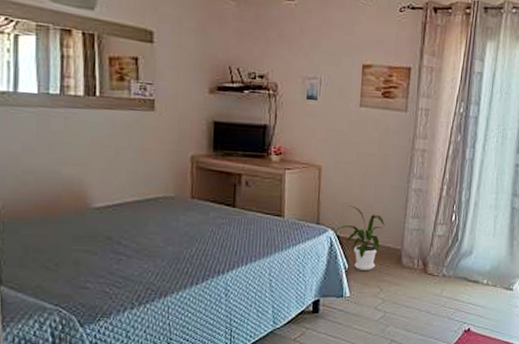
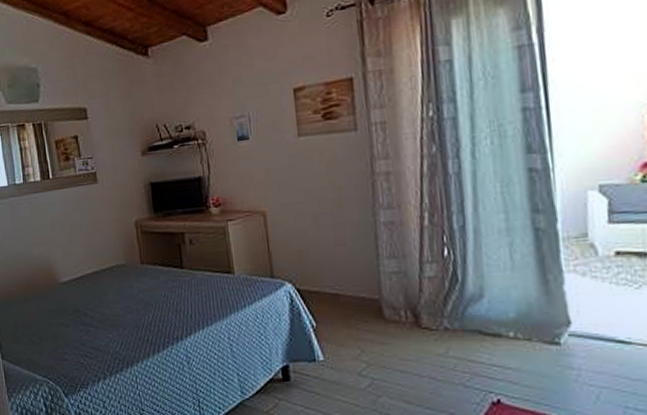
house plant: present [334,205,385,270] -> none [292,252,353,328]

